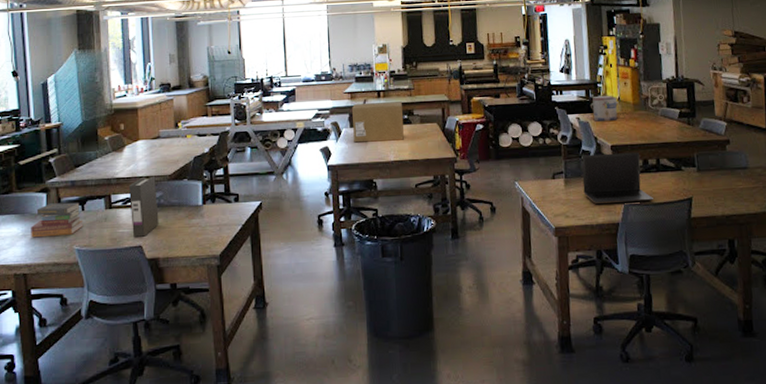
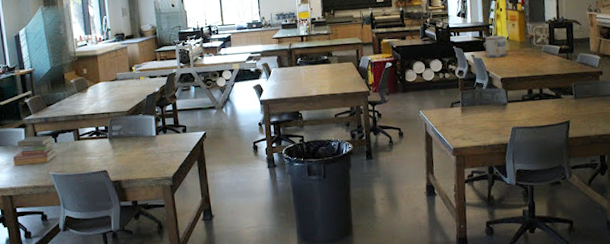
binder: present [129,176,159,237] -> none [93,112,120,164]
box: present [352,102,404,143] -> none [280,45,324,81]
laptop computer: present [582,152,653,205] -> none [476,83,537,129]

